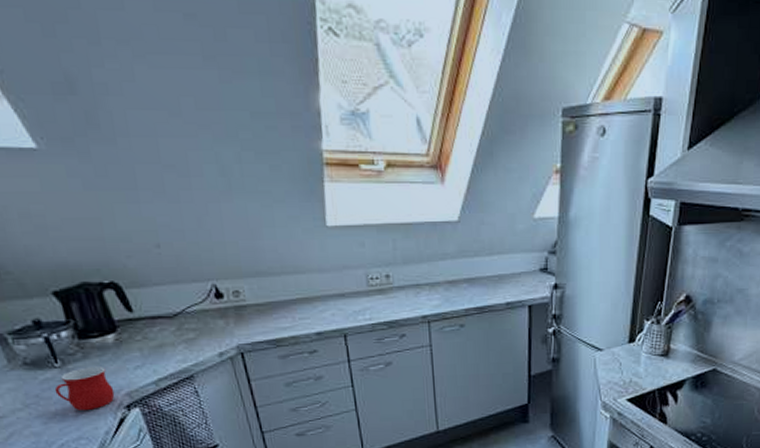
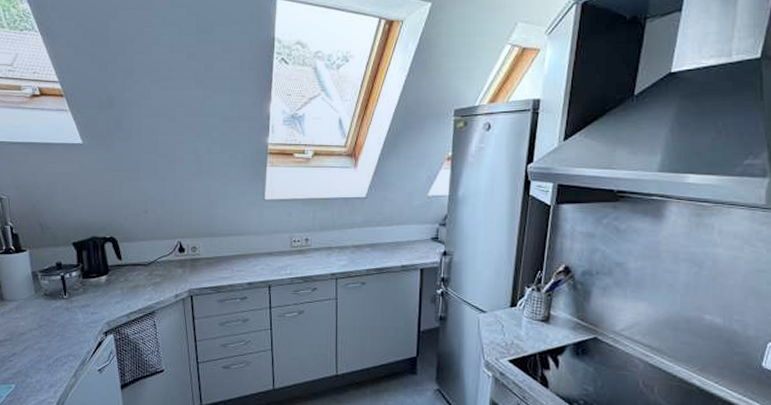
mug: present [54,366,115,410] -> none [60,300,99,333]

